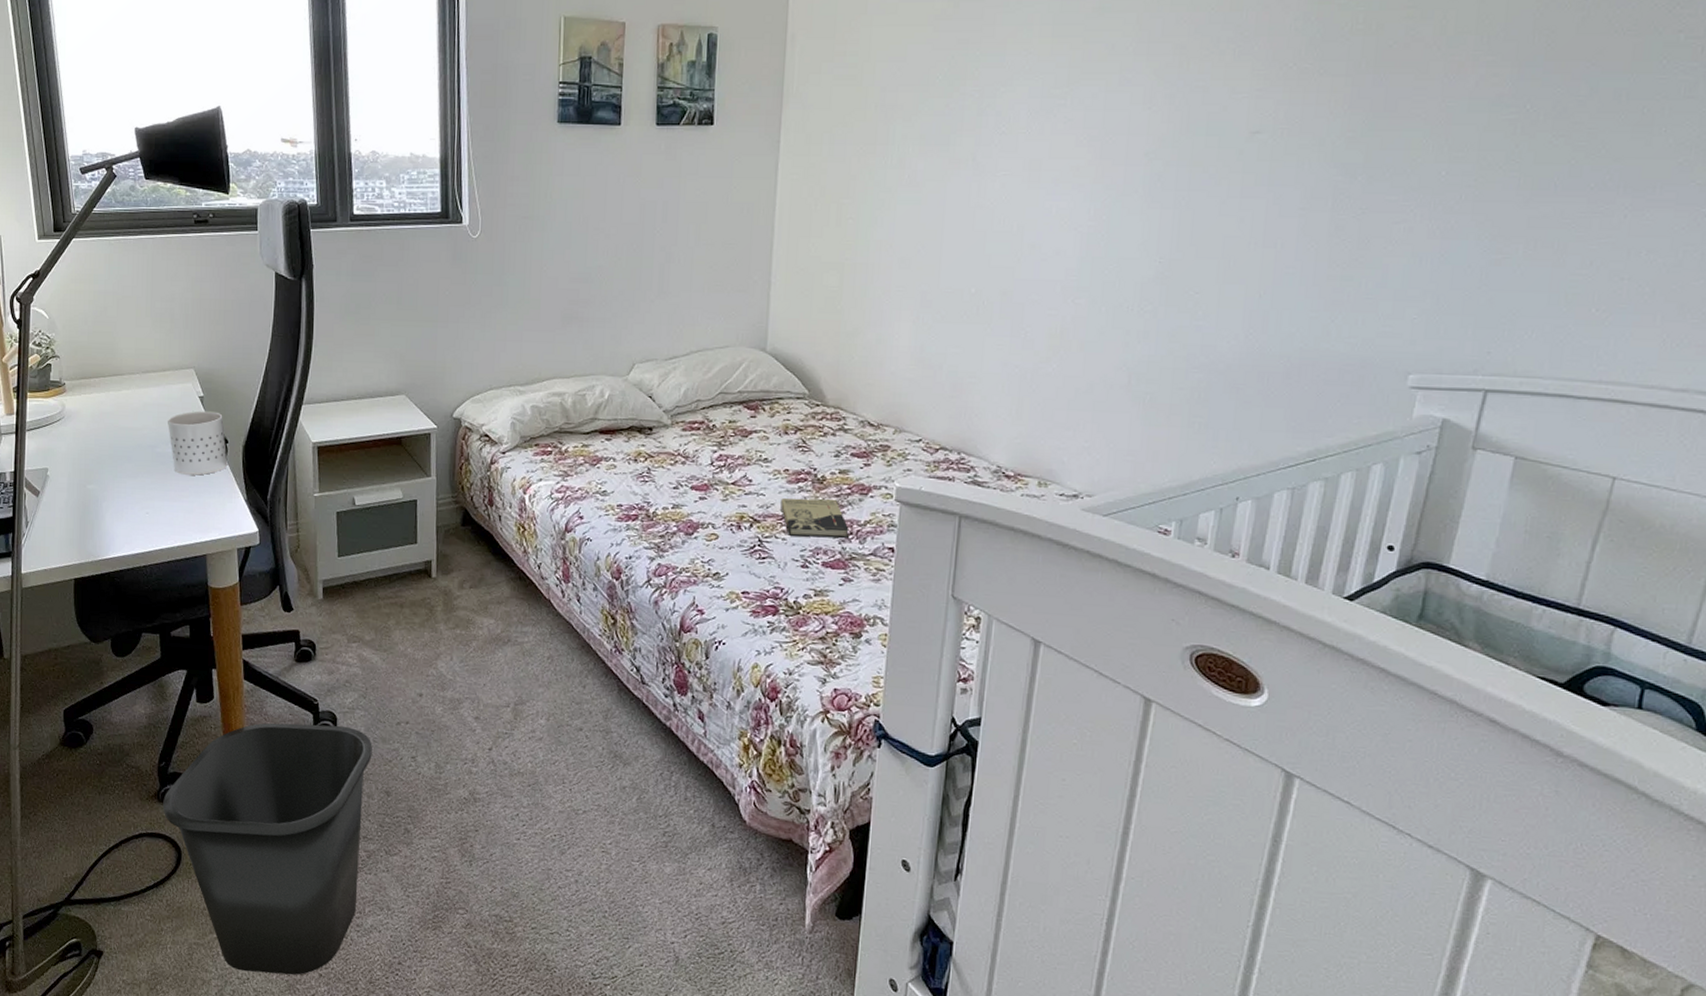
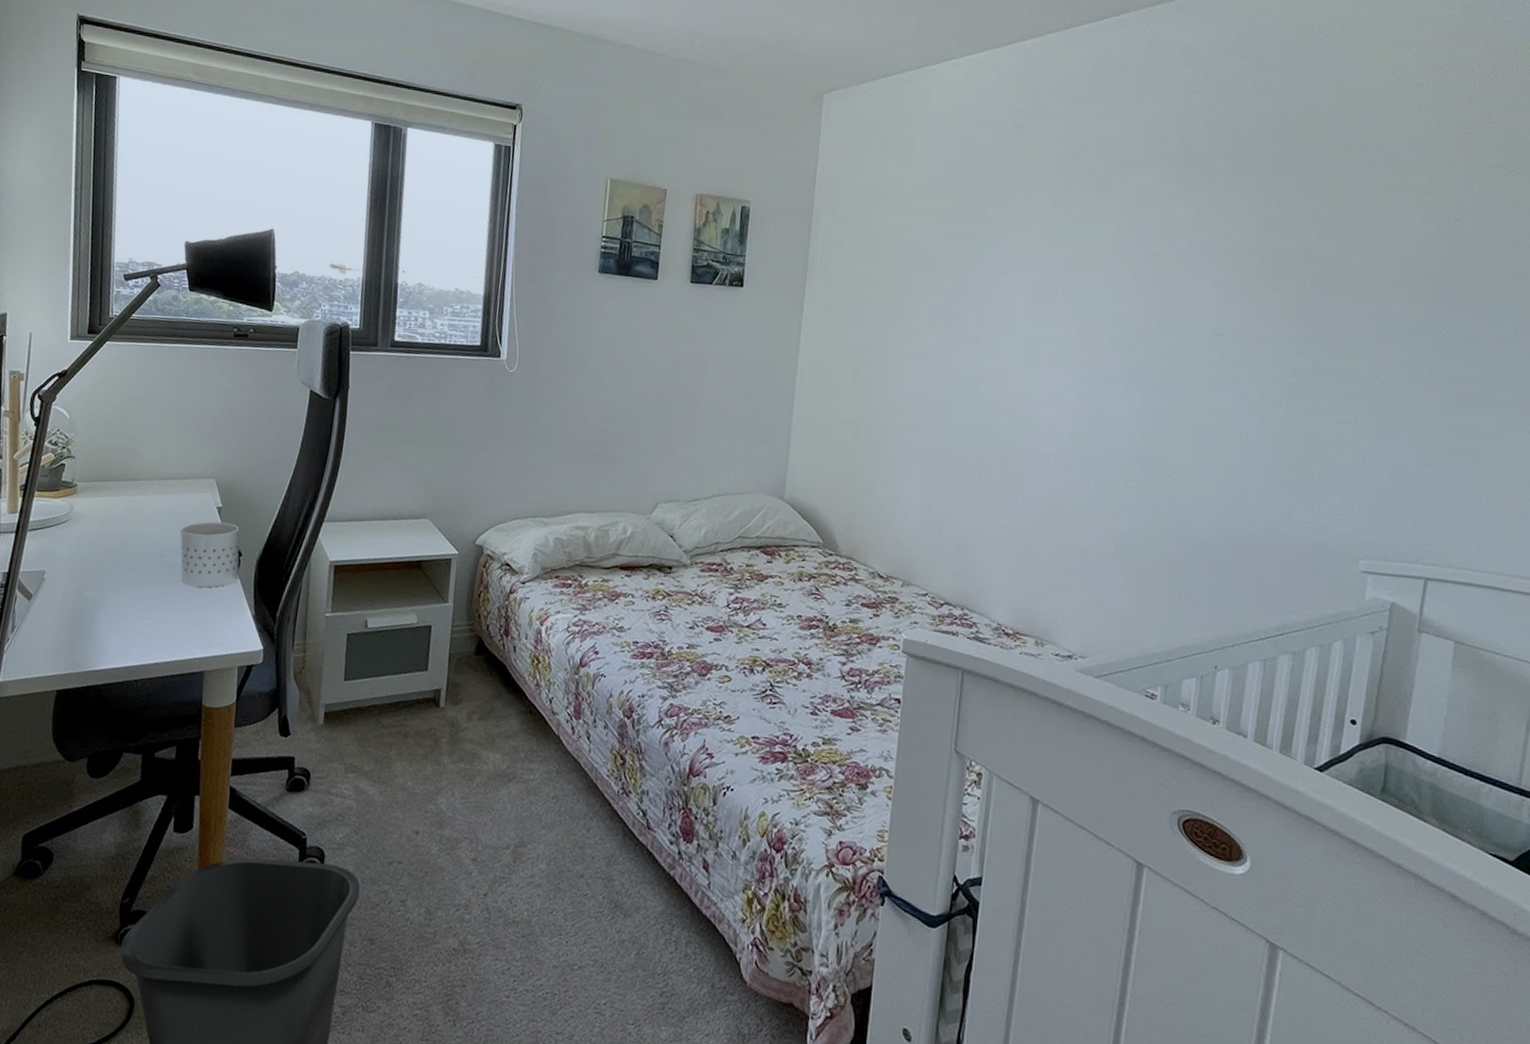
book: present [781,497,849,538] -> none [793,643,858,687]

